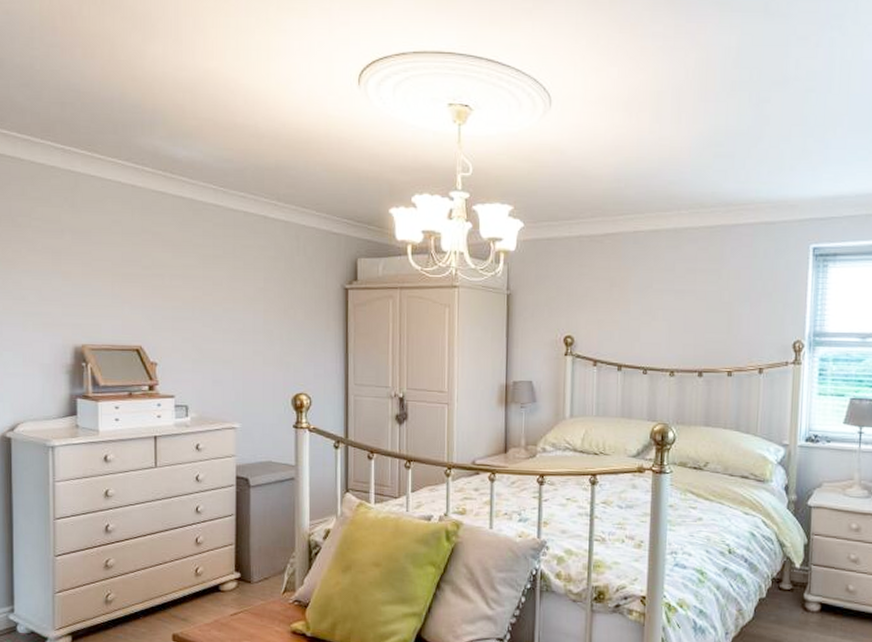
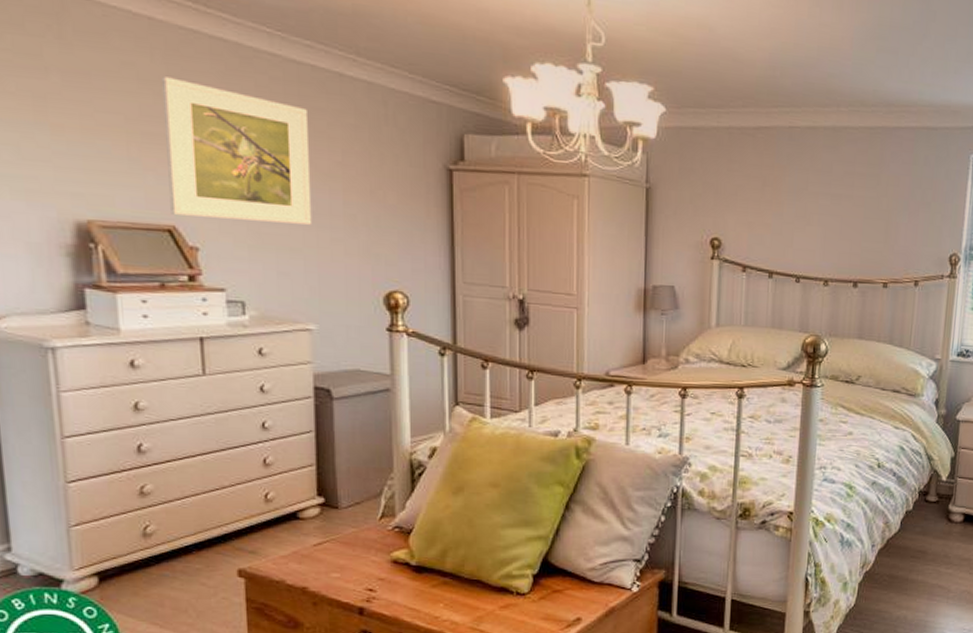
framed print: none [138,230,240,340] -> present [161,76,313,225]

